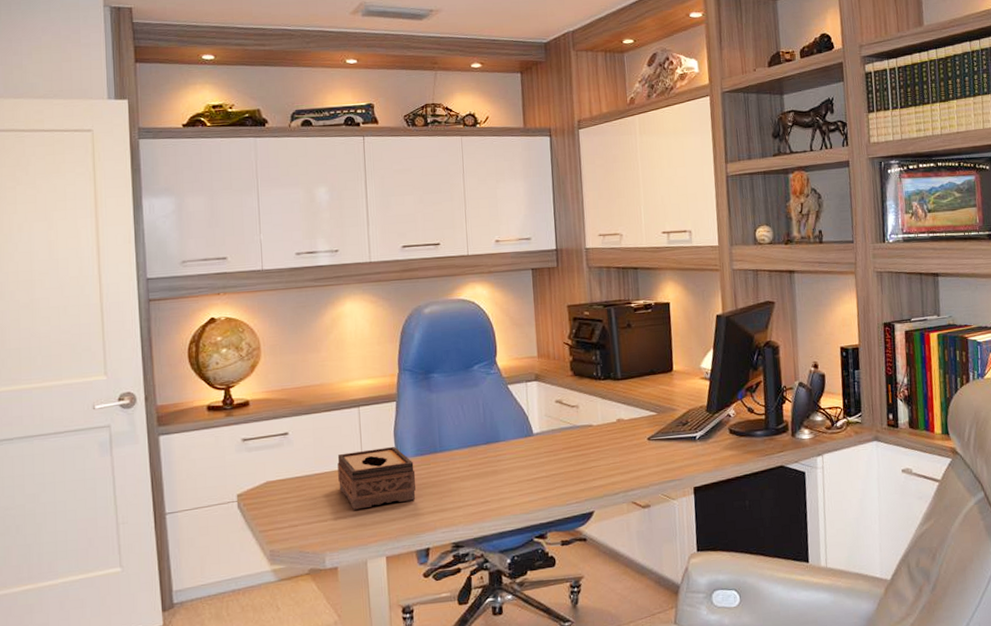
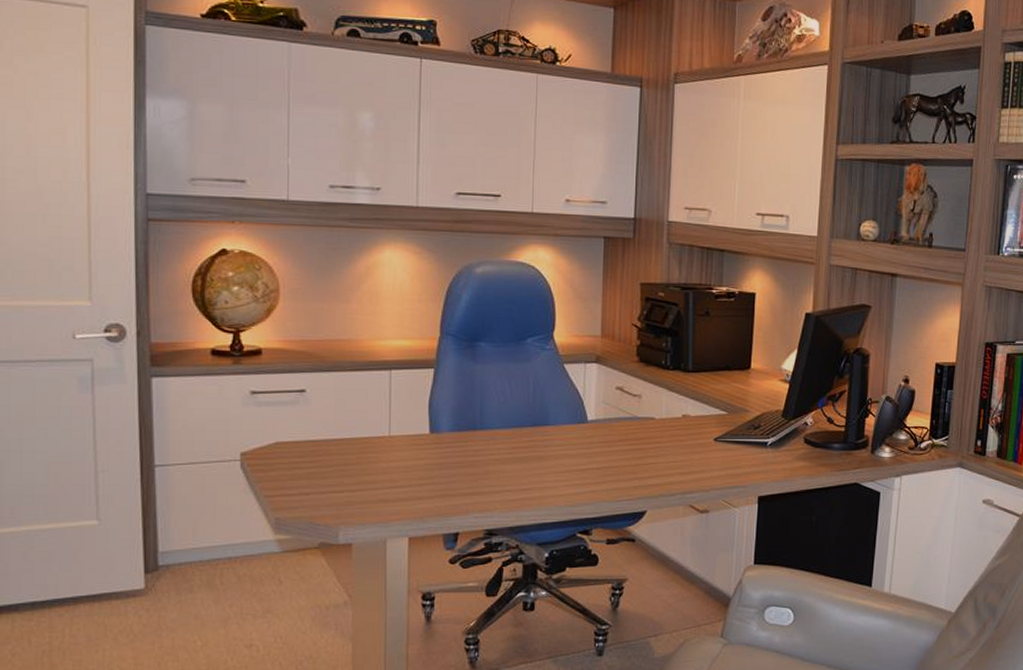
tissue box: present [337,446,416,510] -> none [360,417,450,483]

